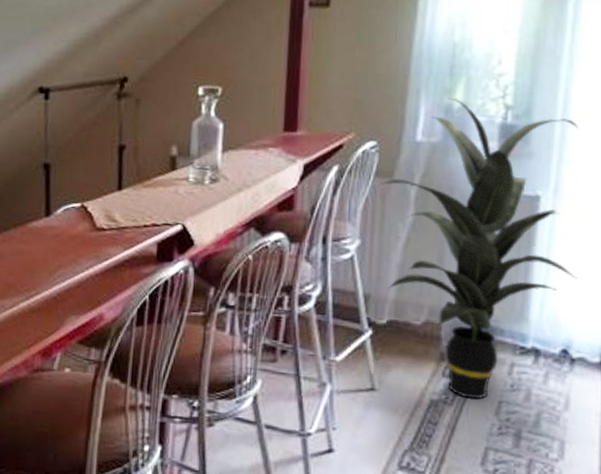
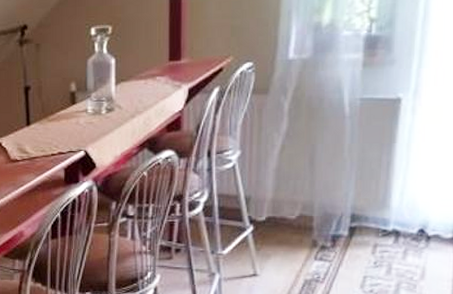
indoor plant: present [381,97,579,400] -> none [258,16,438,276]

